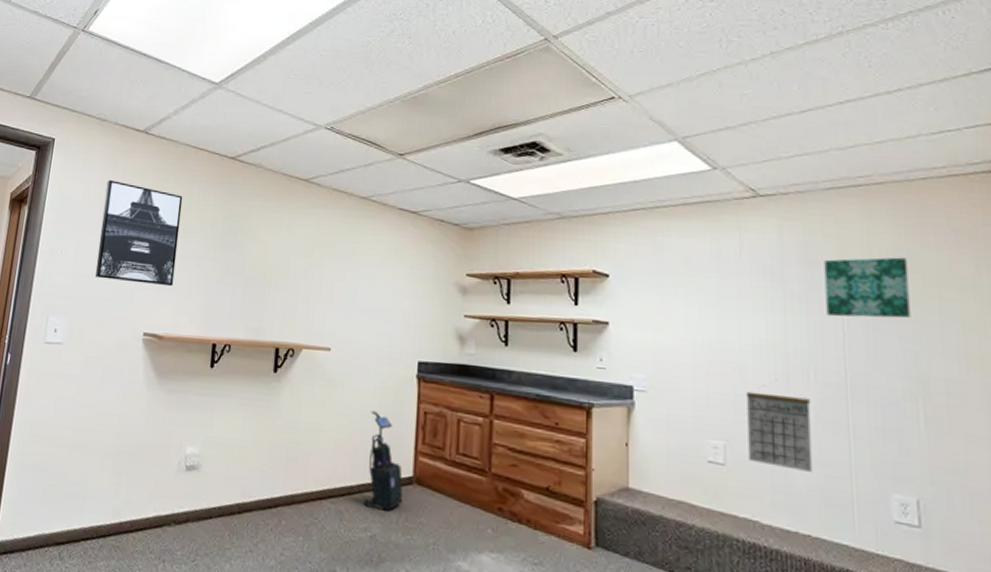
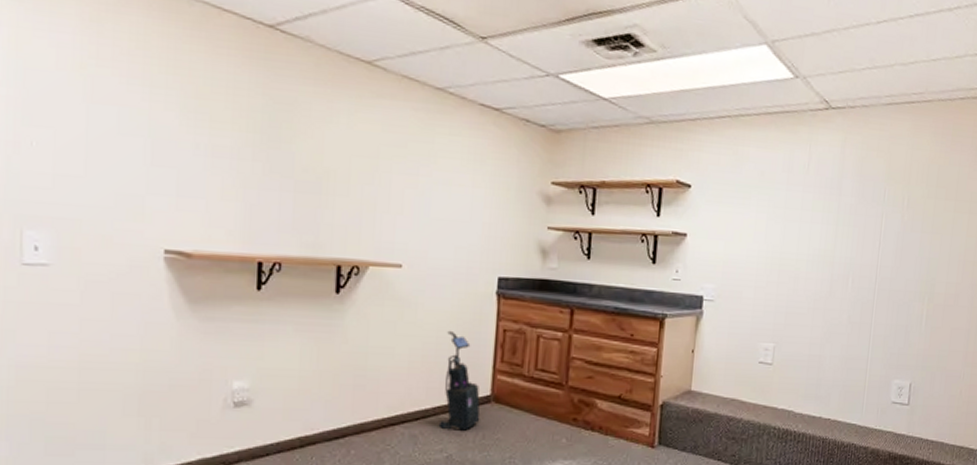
wall art: present [94,180,183,287] -> none [86,45,205,192]
calendar: present [747,385,813,473] -> none [792,291,847,367]
wall art: present [824,257,911,319] -> none [869,172,937,229]

